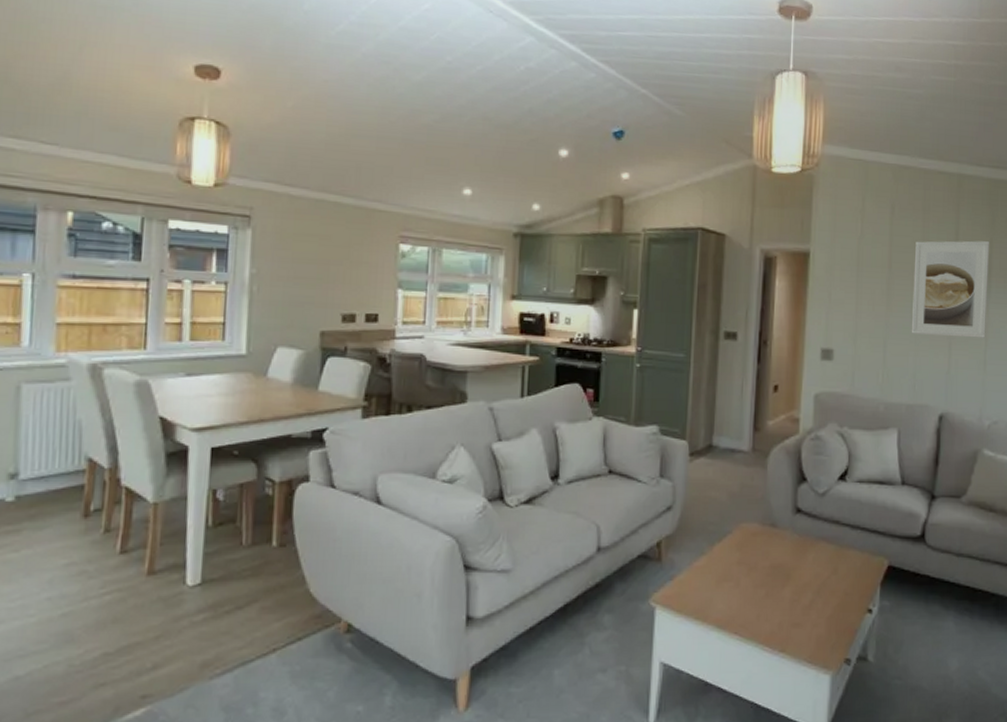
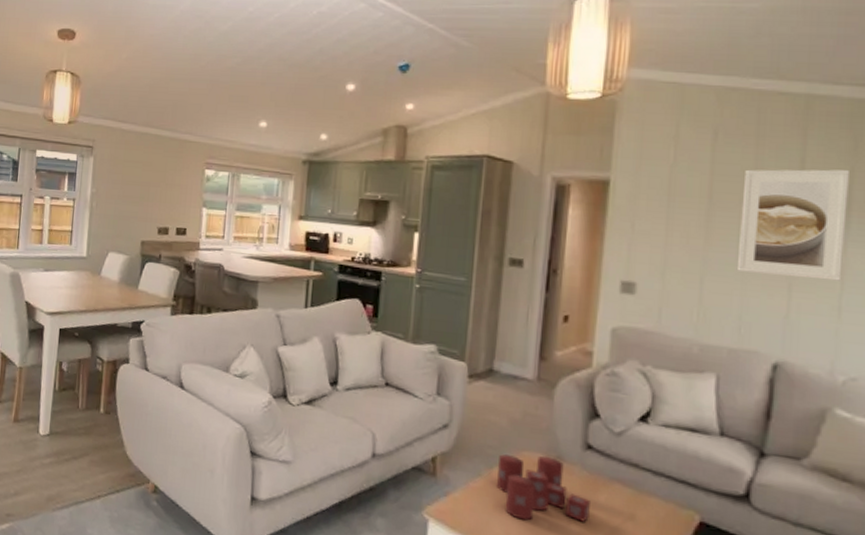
candle: none [719,525,800,591] -> present [497,454,590,522]

